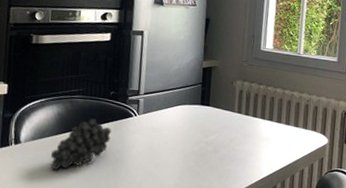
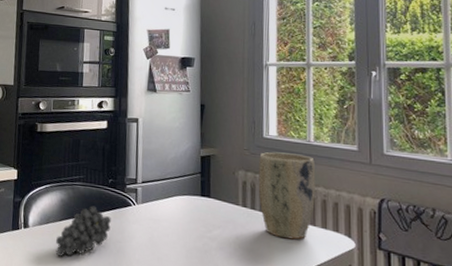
plant pot: none [252,63,302,140] -> present [258,152,316,240]

